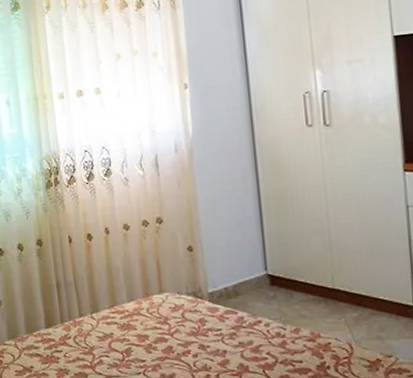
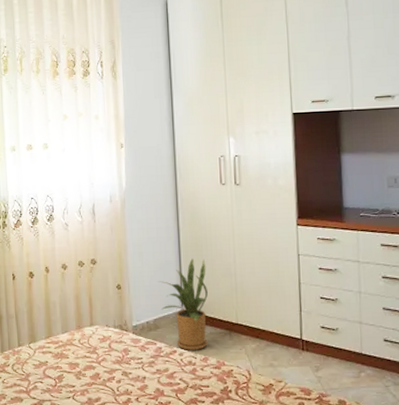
house plant: none [237,214,299,320] -> present [159,258,208,350]

